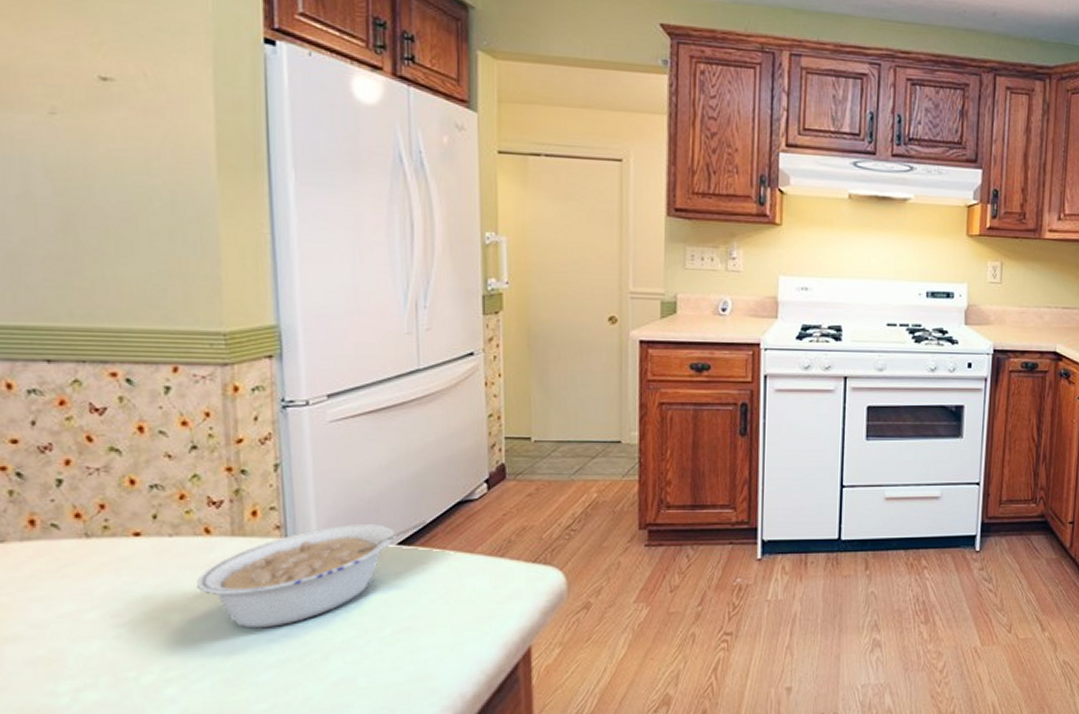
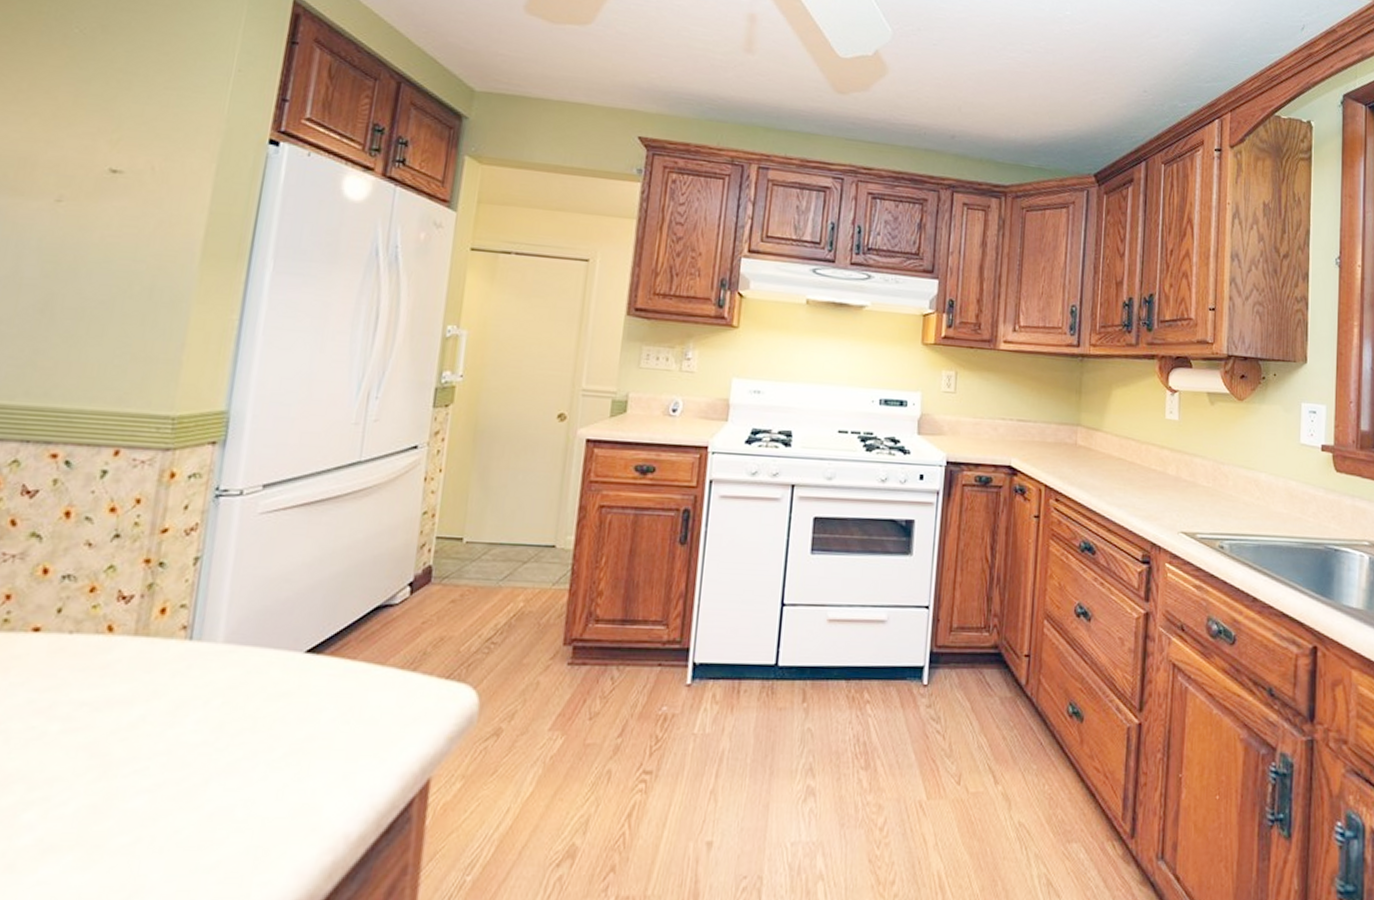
legume: present [197,521,428,629] -> none [85,627,342,744]

